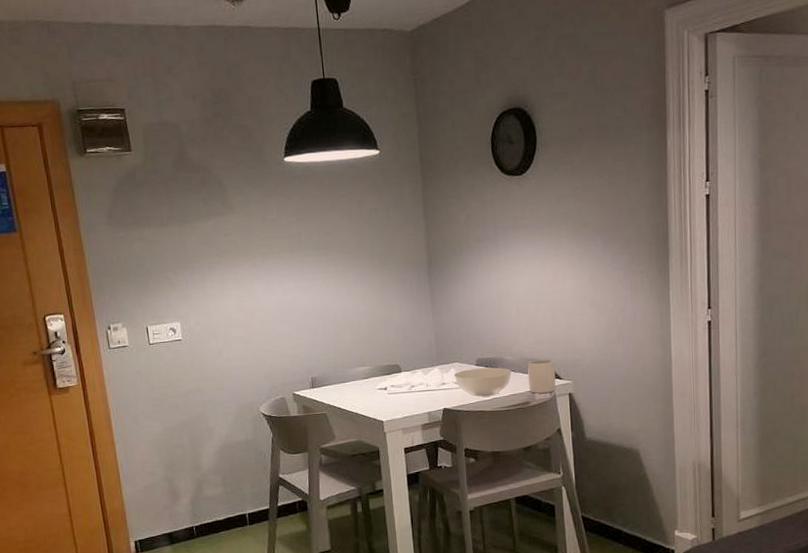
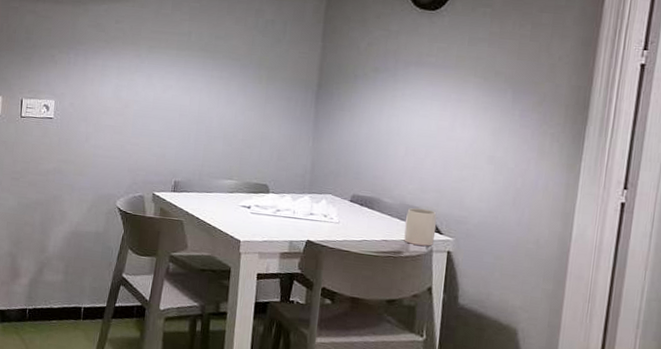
bowl: present [454,367,512,397] -> none [324,203,388,238]

